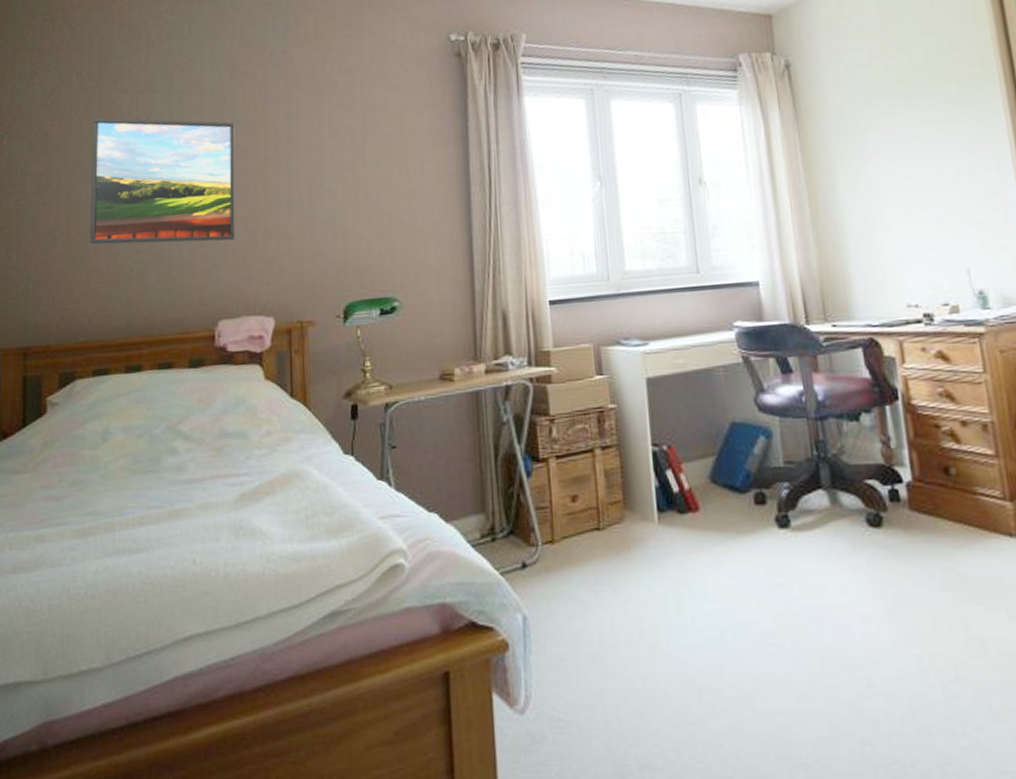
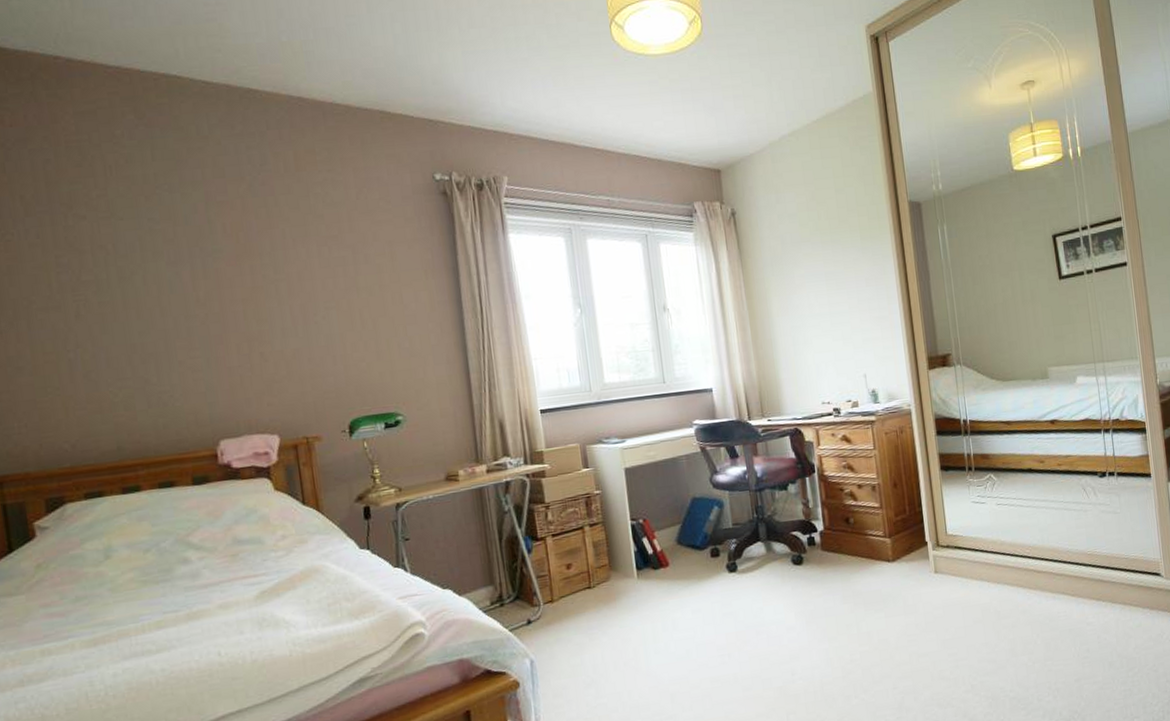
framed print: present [89,118,236,245] -> none [47,244,229,373]

